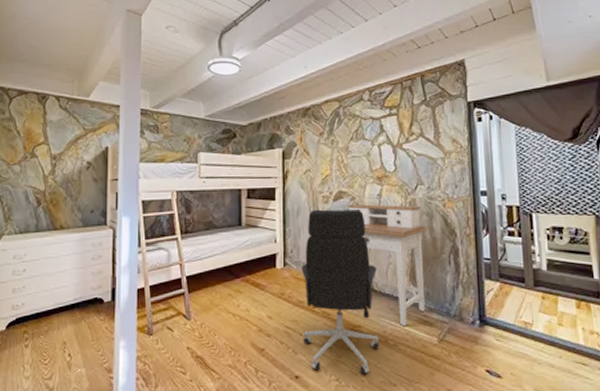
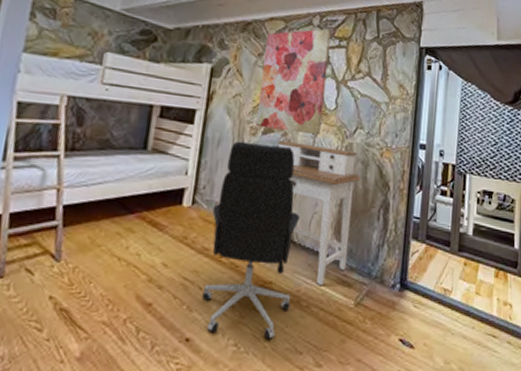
wall art: none [325,100,385,196] -> present [256,28,331,136]

